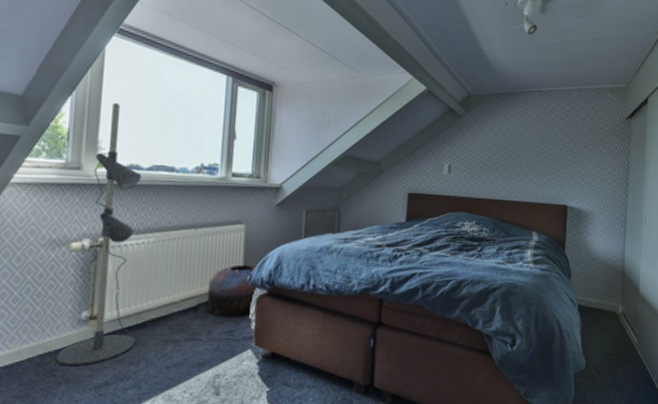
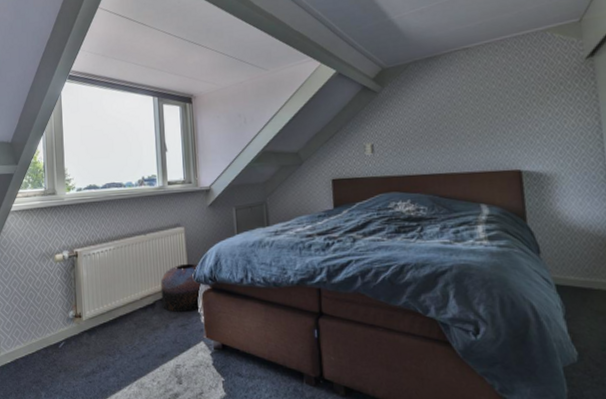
floor lamp: present [56,103,254,365] -> none [56,136,205,356]

